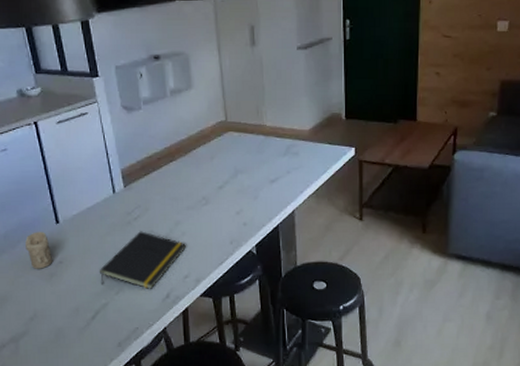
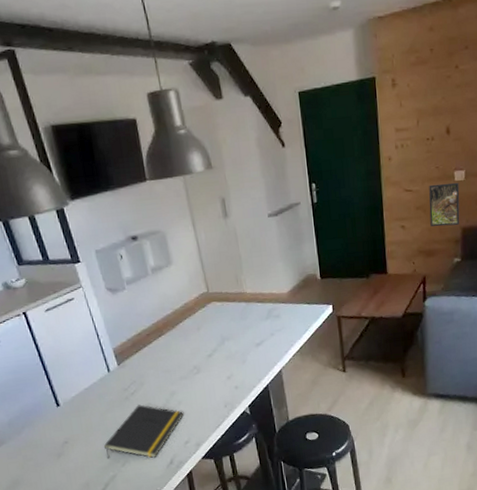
candle: present [25,231,52,269] -> none [29,415,58,452]
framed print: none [467,32,501,77] -> present [429,182,460,227]

